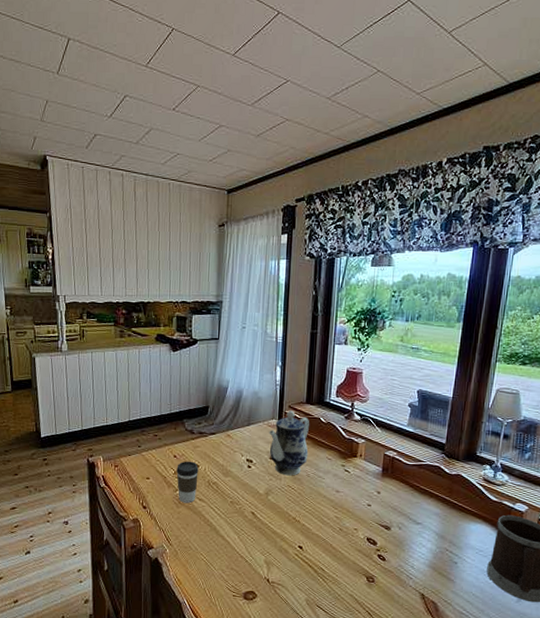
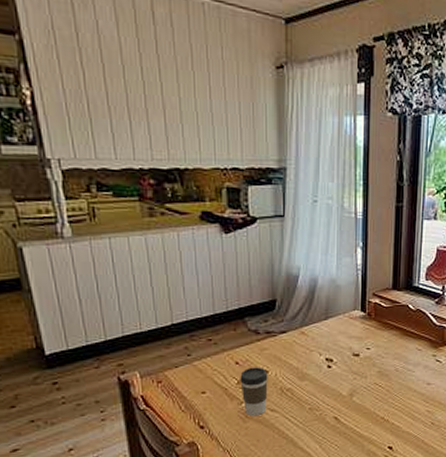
teapot: present [269,410,310,476] -> none [351,298,398,373]

